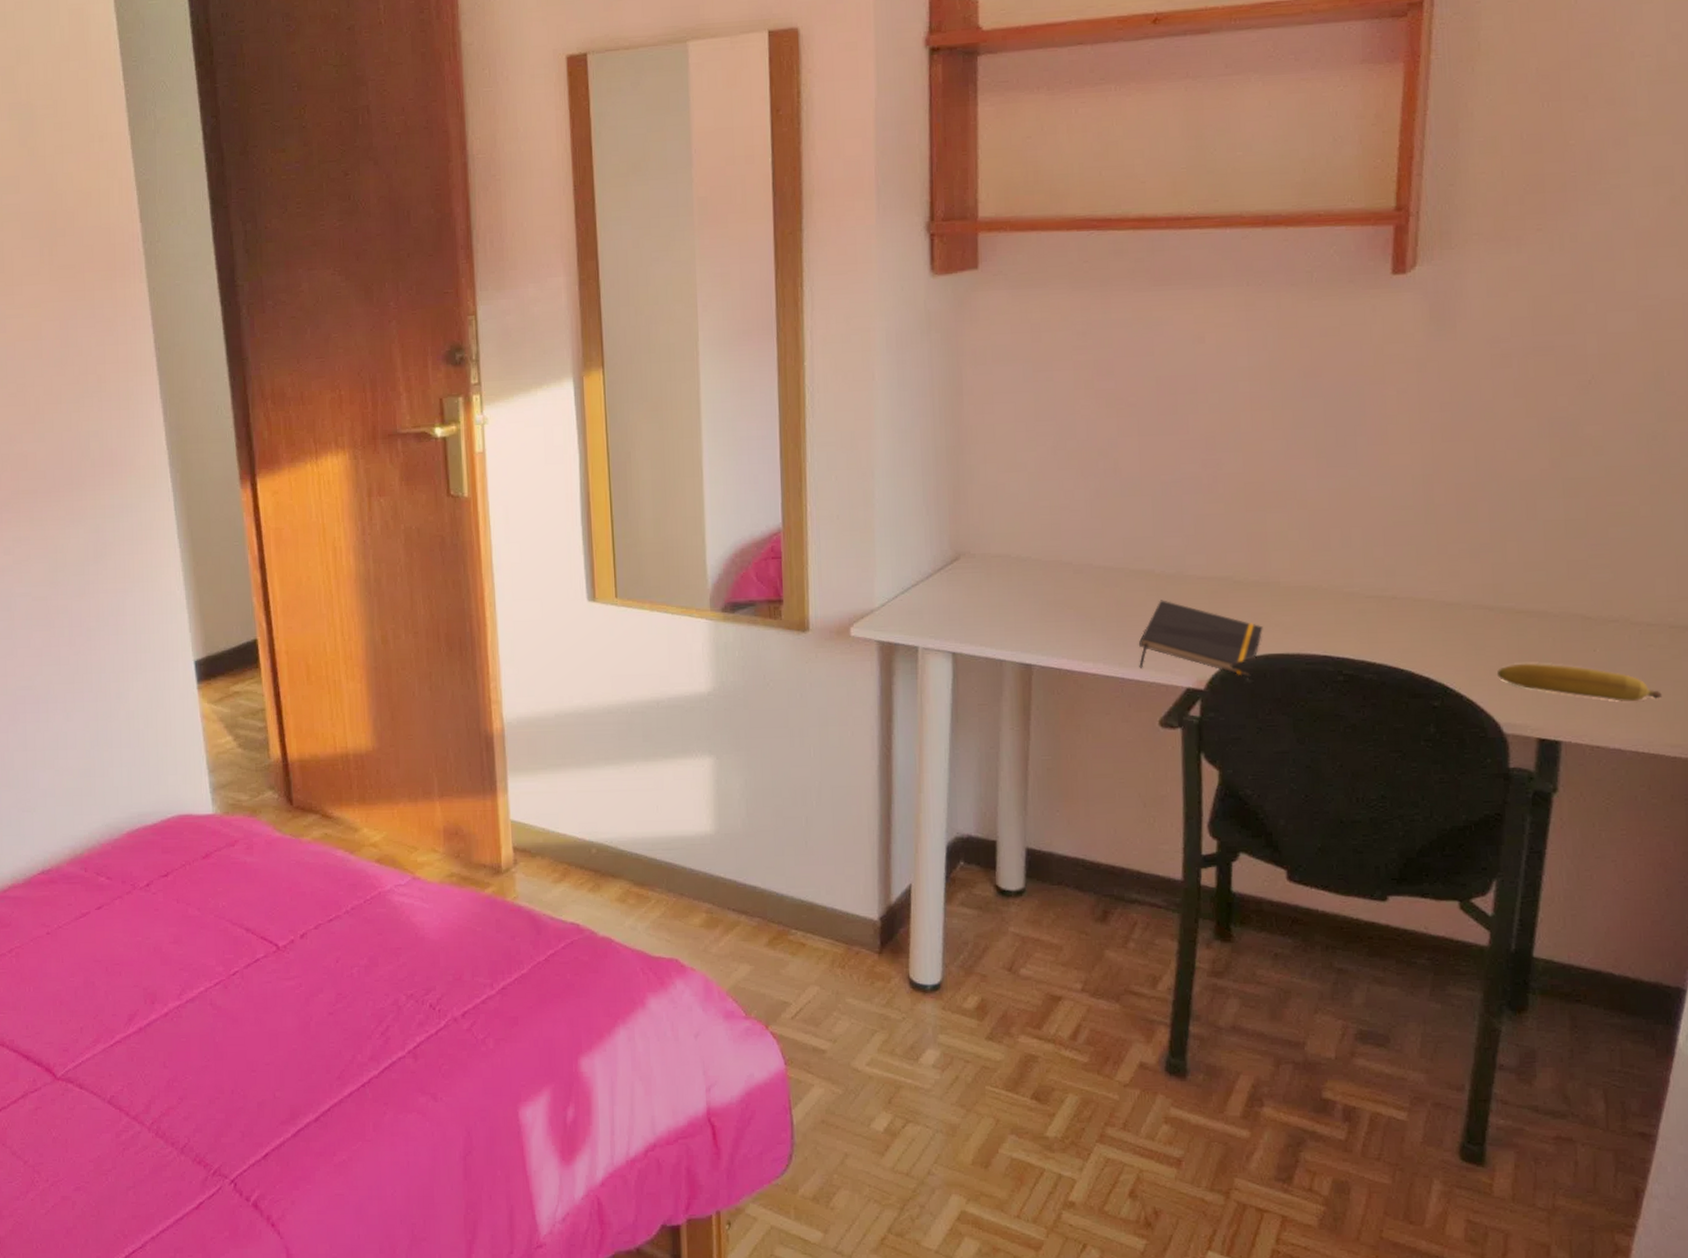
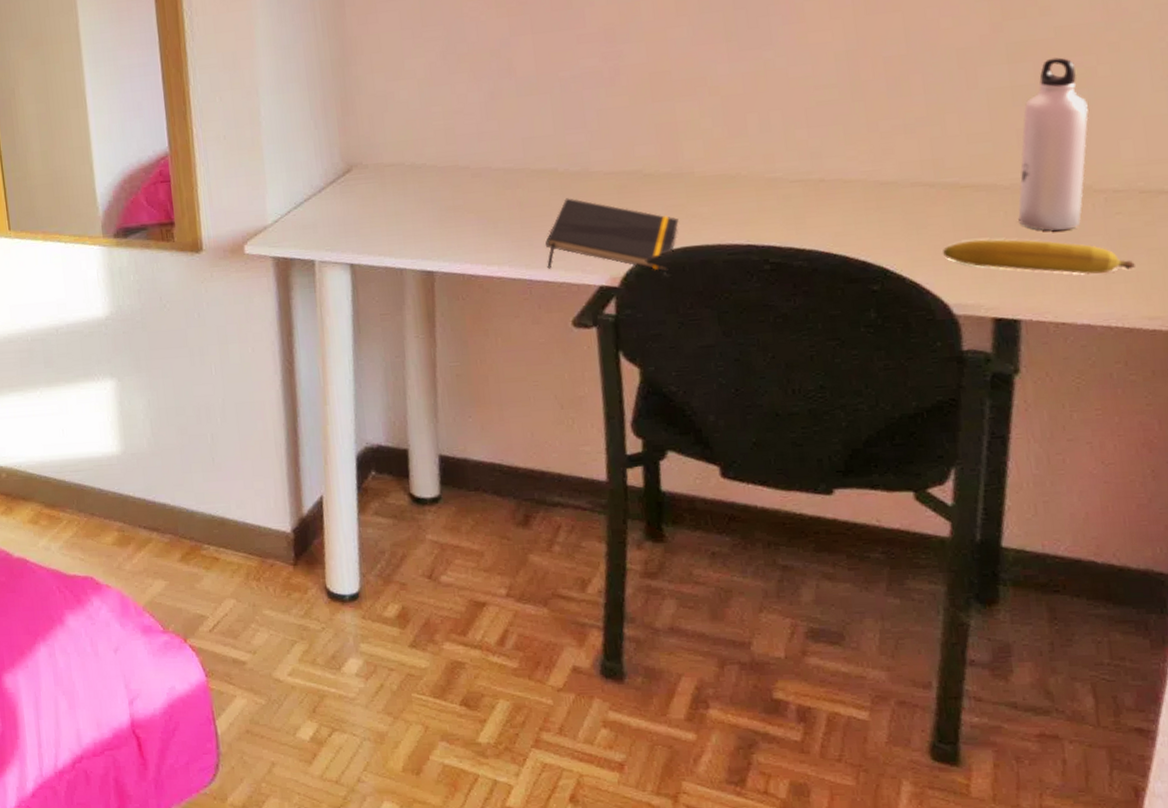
water bottle: none [1564,495,1630,659] -> present [1018,57,1088,231]

